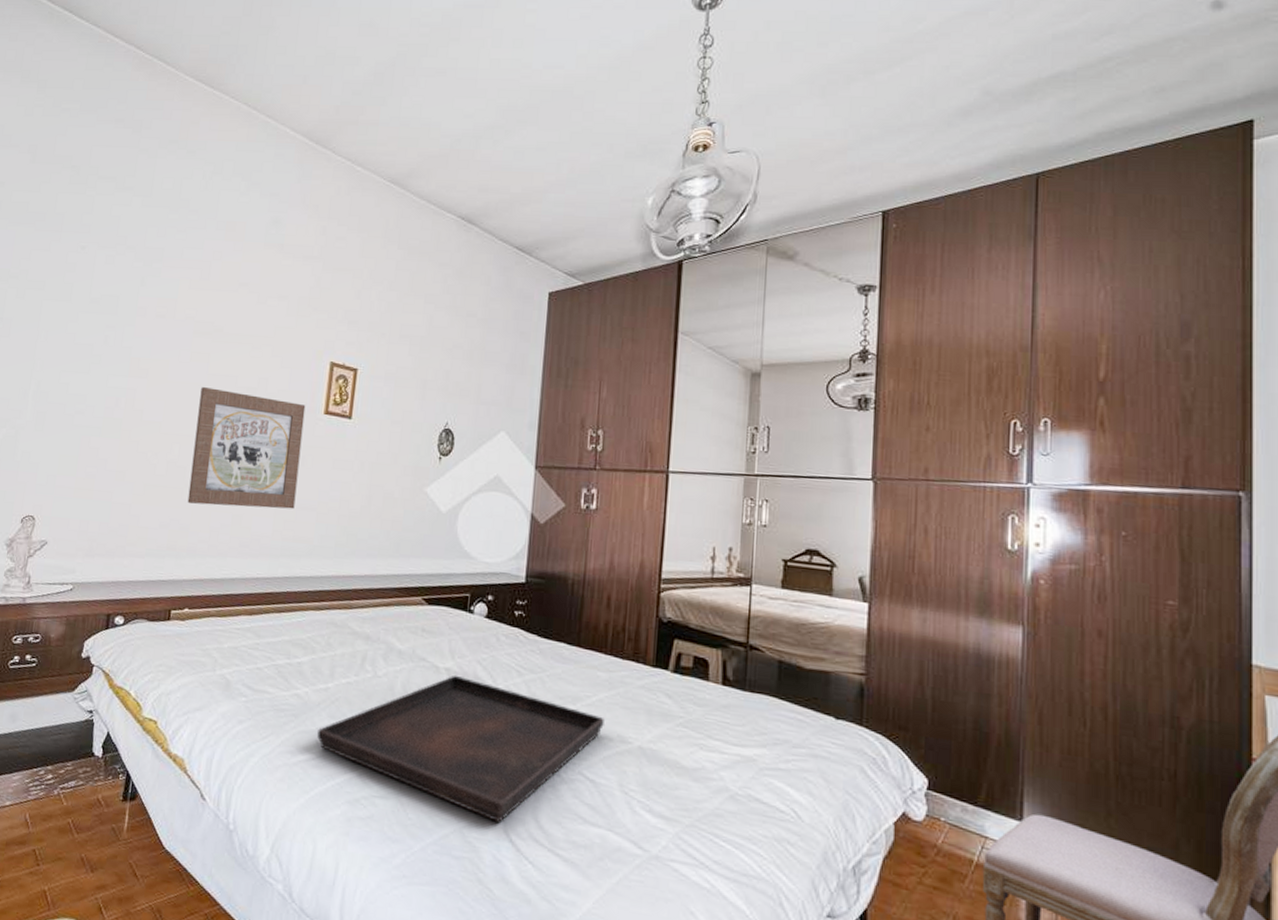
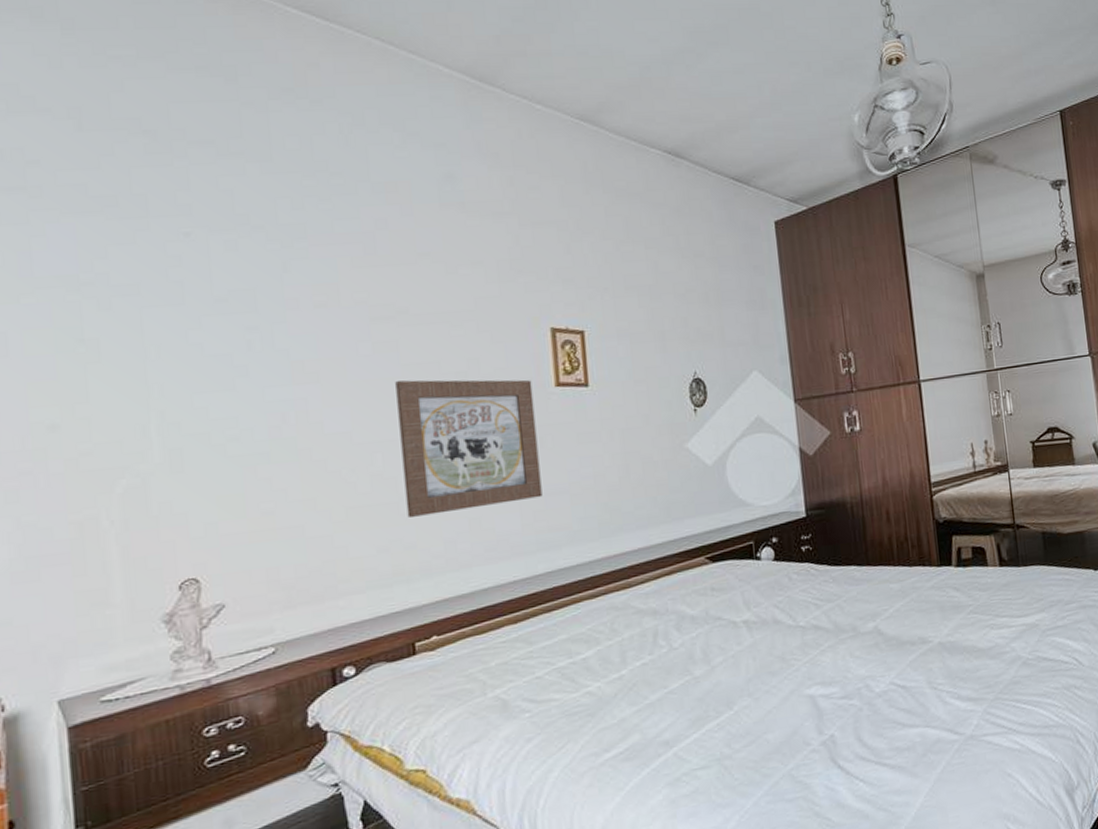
serving tray: present [317,674,604,823] -> none [620,624,905,754]

